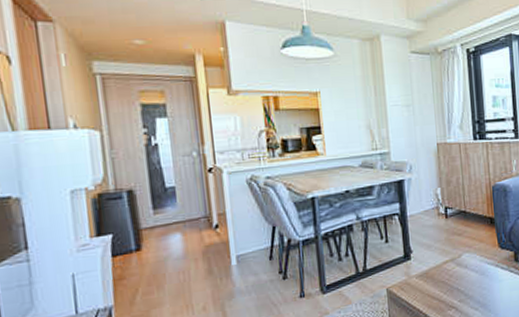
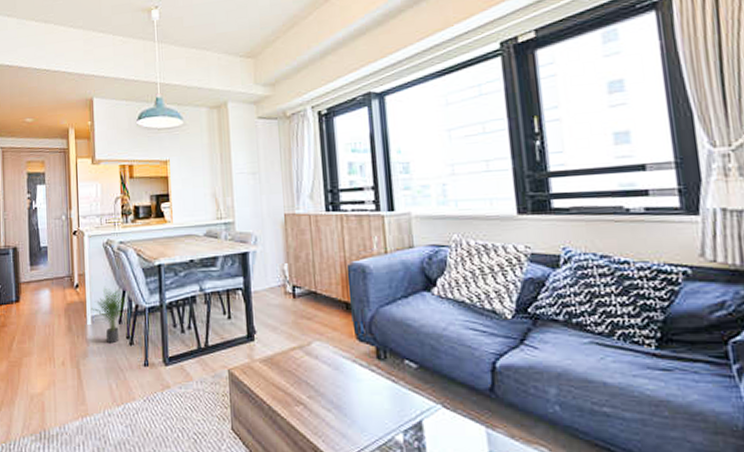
potted plant: none [235,221,277,281] -> present [90,286,126,344]

